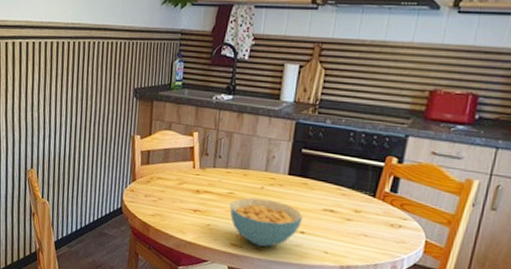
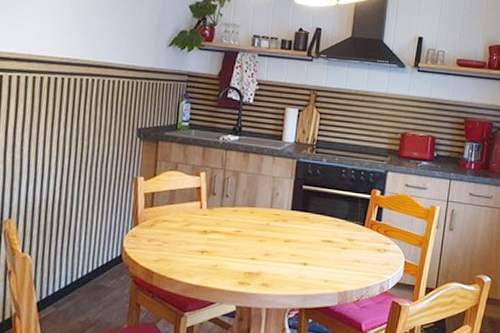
cereal bowl: present [229,197,302,247] -> none [237,234,304,282]

